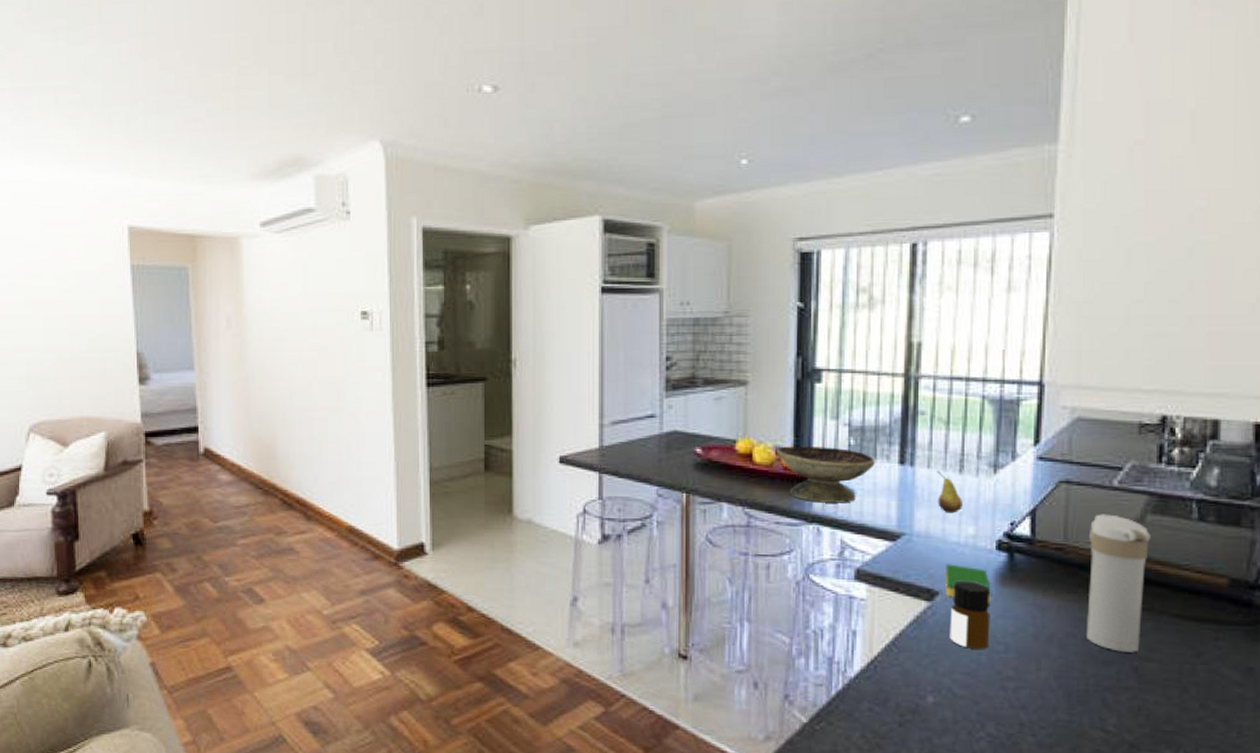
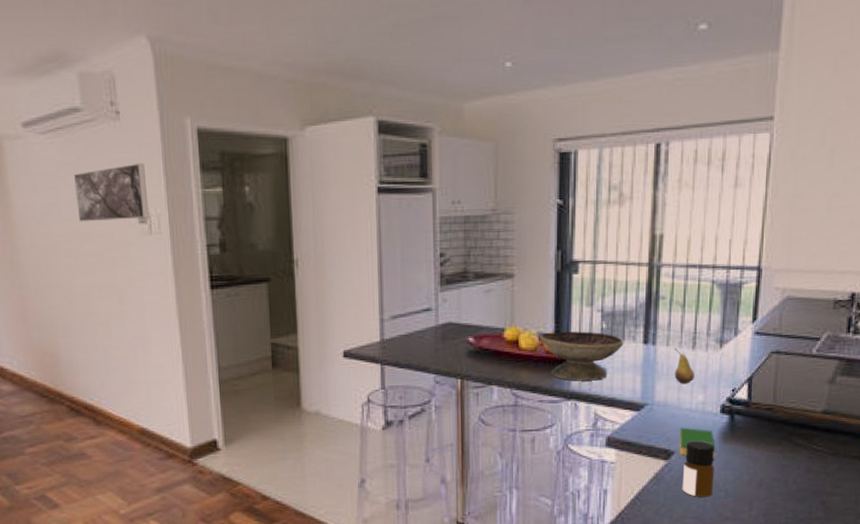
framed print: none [304,260,371,317] -> present [74,163,149,222]
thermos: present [1085,514,1151,652] -> none [787,377,839,490]

